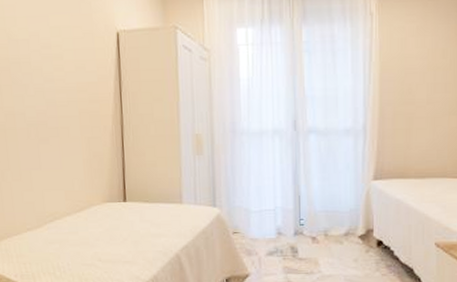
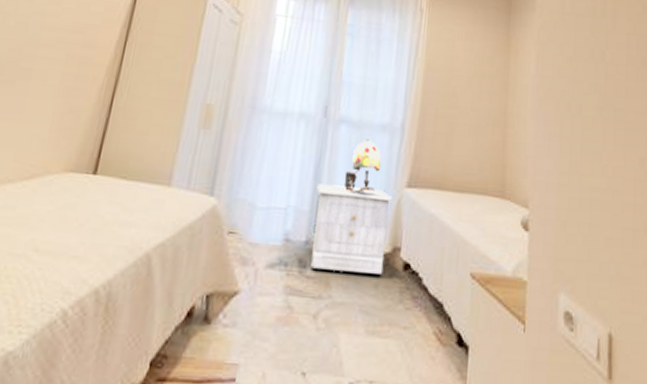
nightstand: none [297,185,362,252] -> present [311,183,392,275]
table lamp: none [318,144,355,190] -> present [344,139,385,193]

